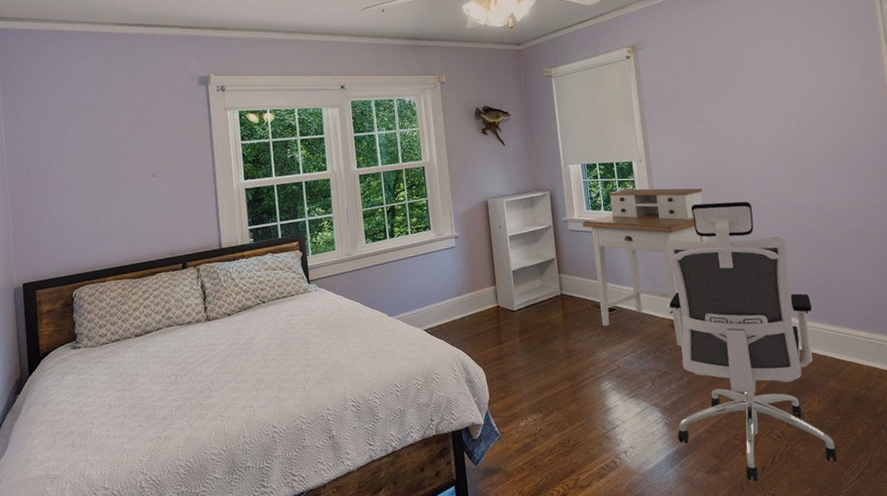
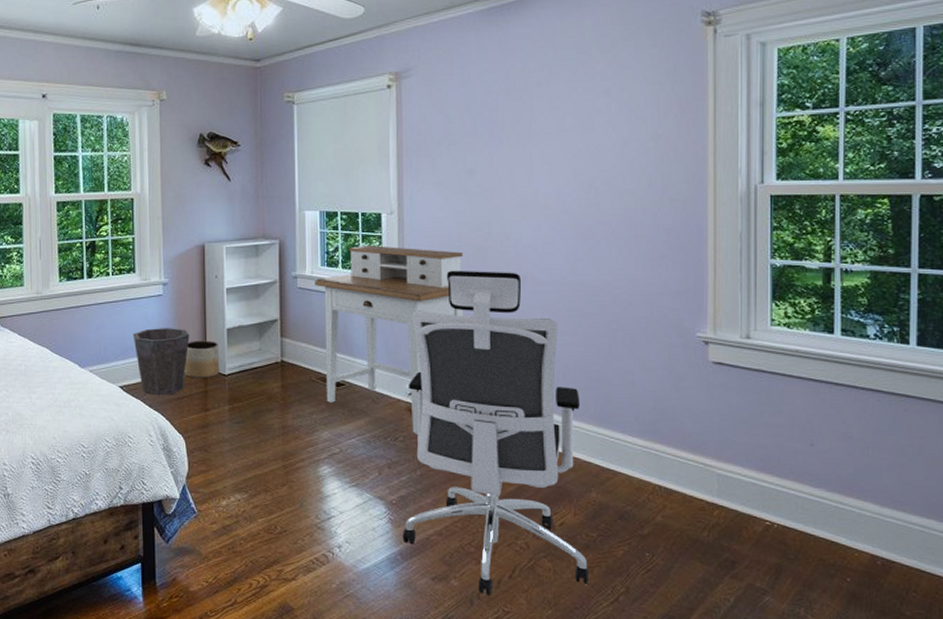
waste bin: none [432,274,482,334] -> present [133,328,190,395]
planter: none [479,282,510,316] -> present [185,341,220,378]

